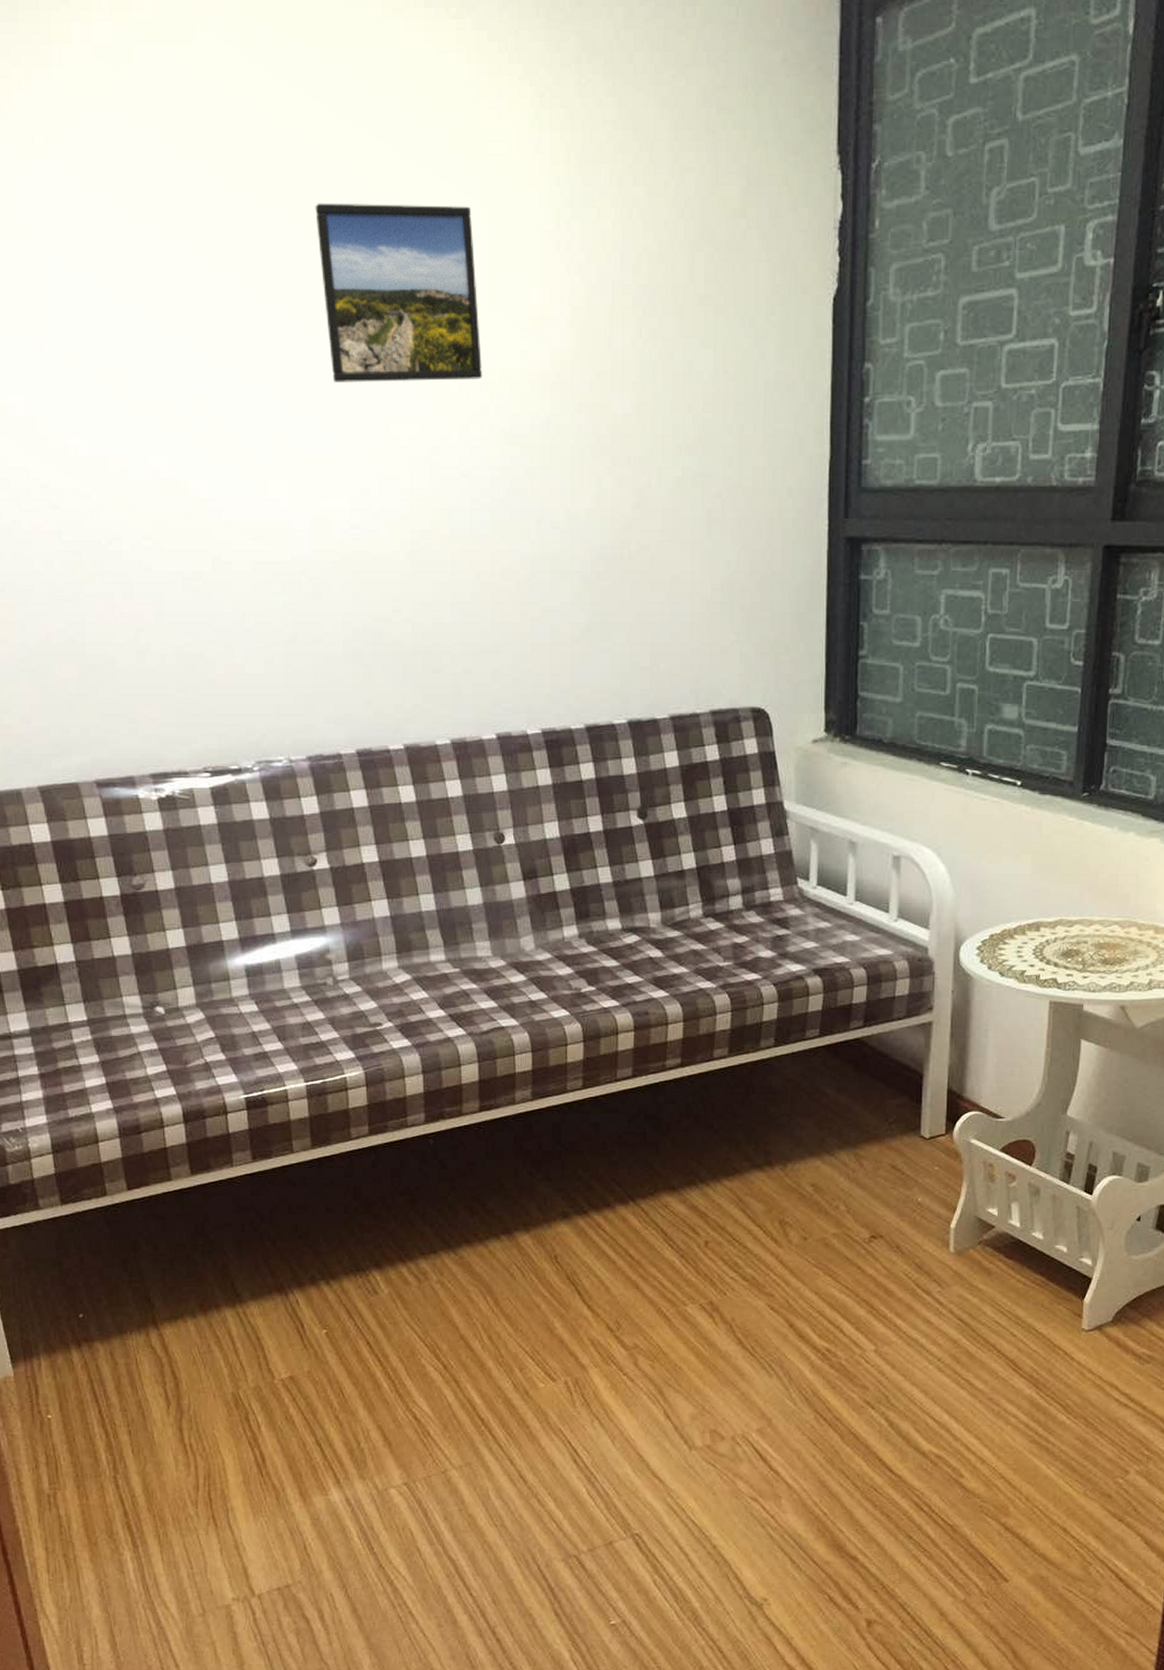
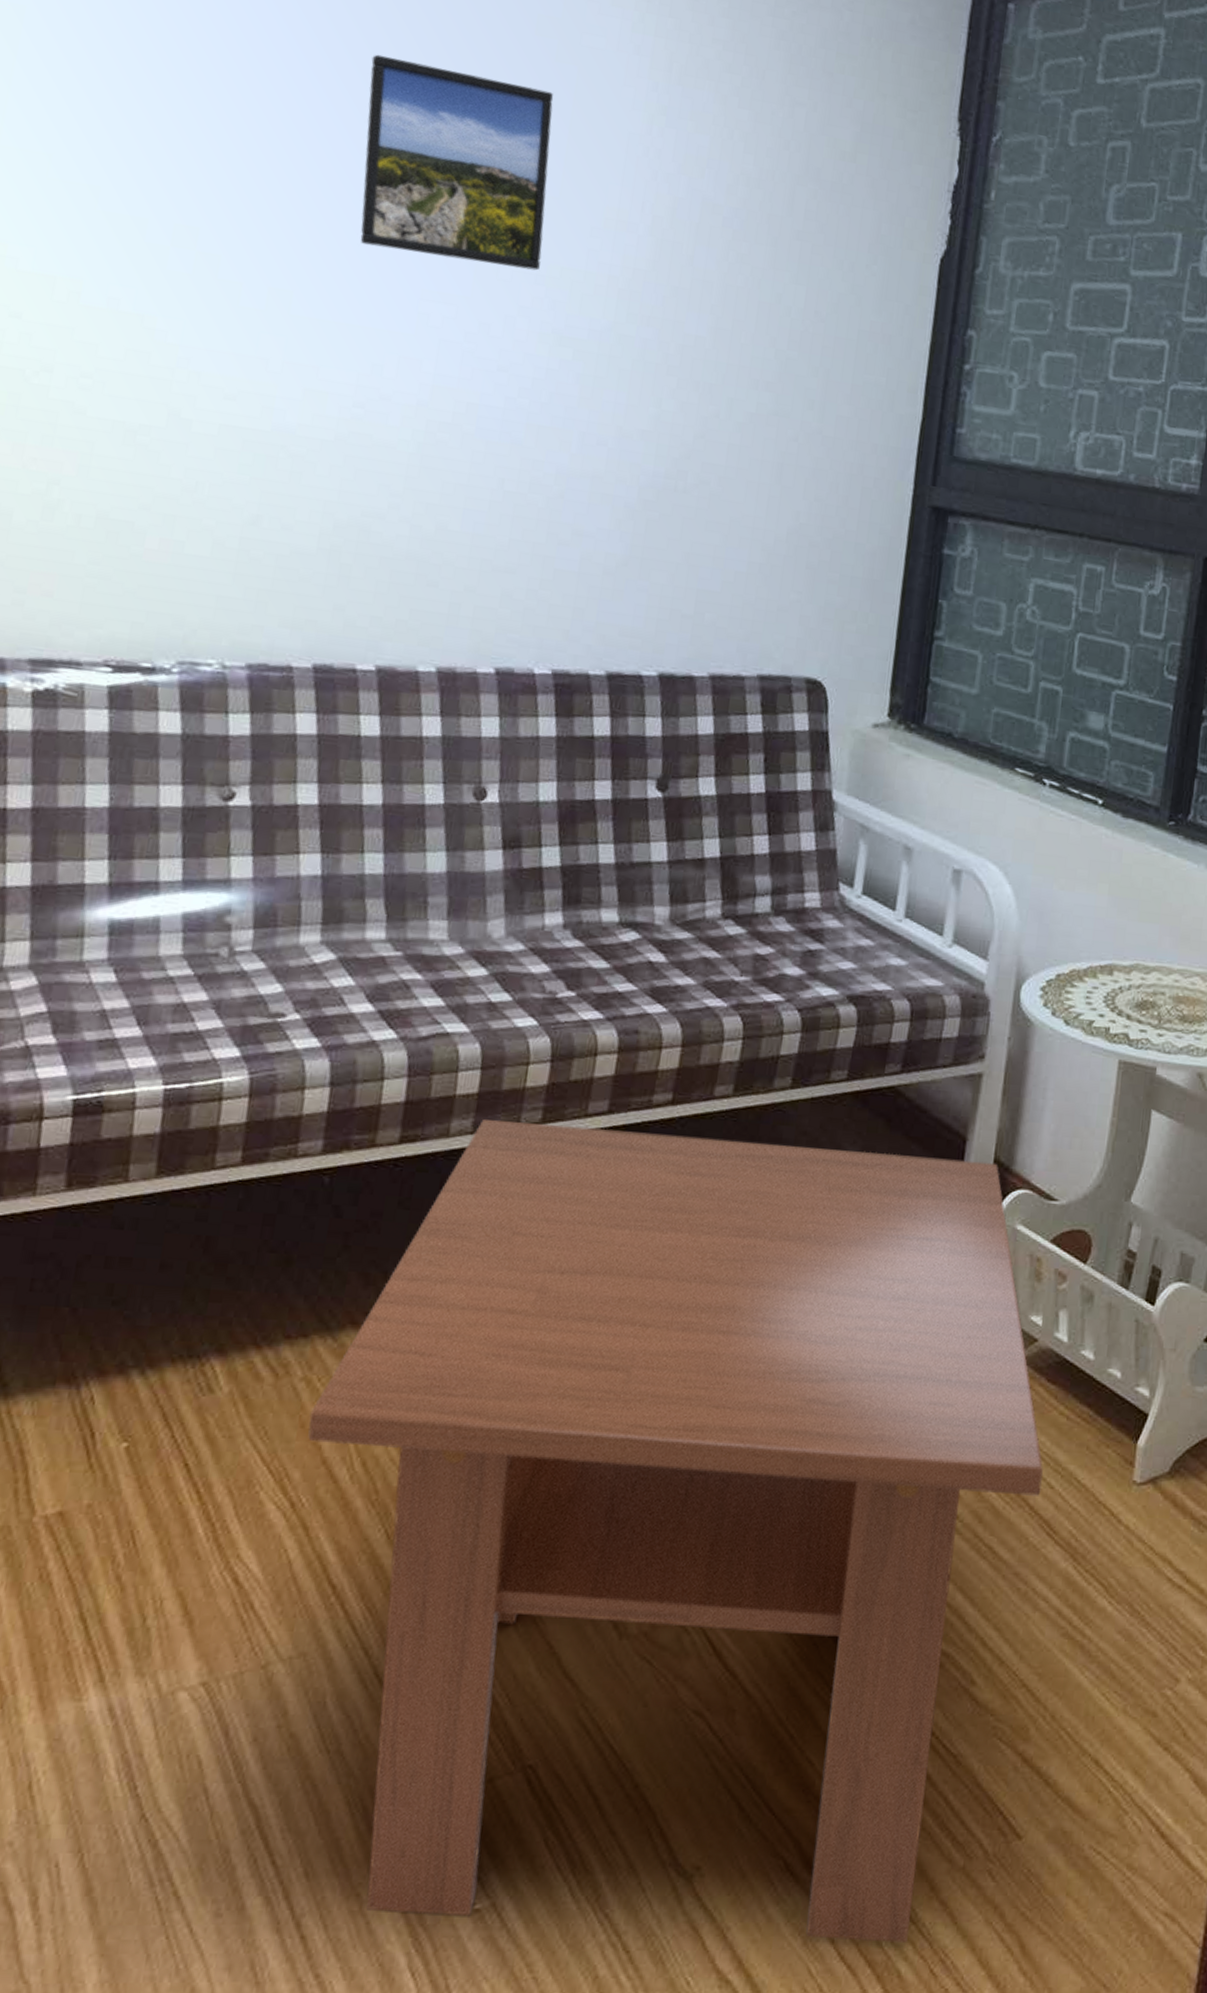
coffee table: none [447,1088,1007,1650] -> present [308,1119,1044,1944]

